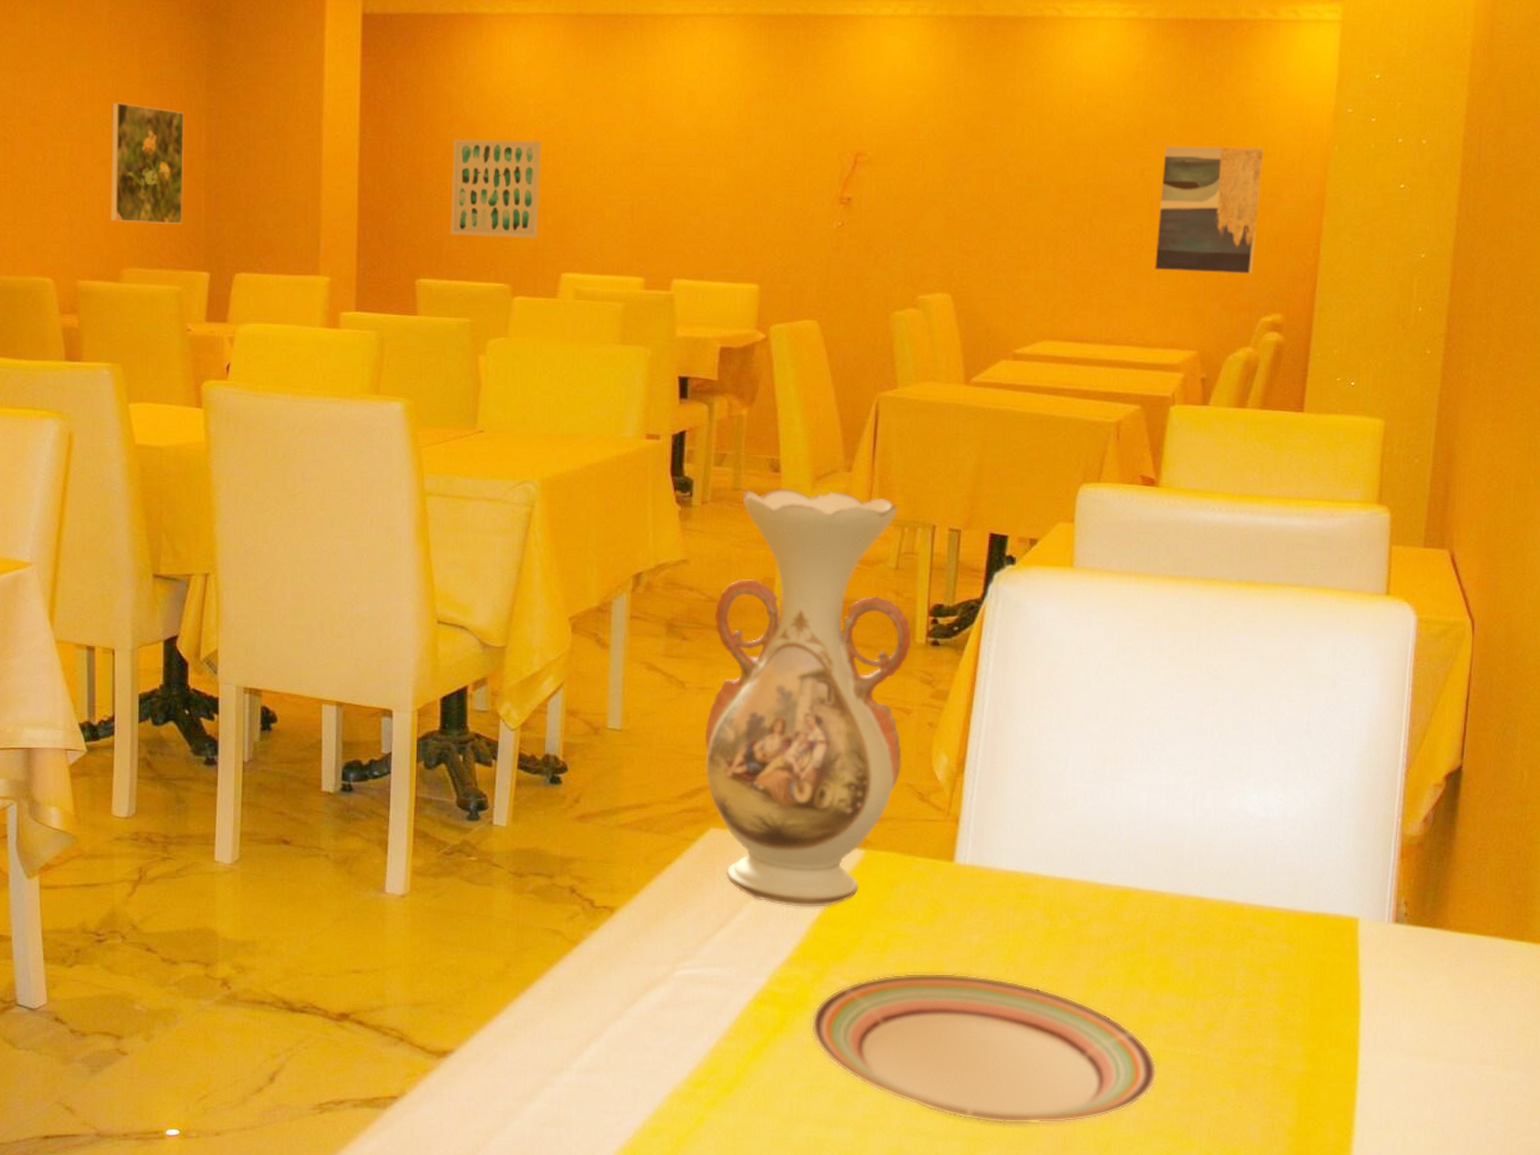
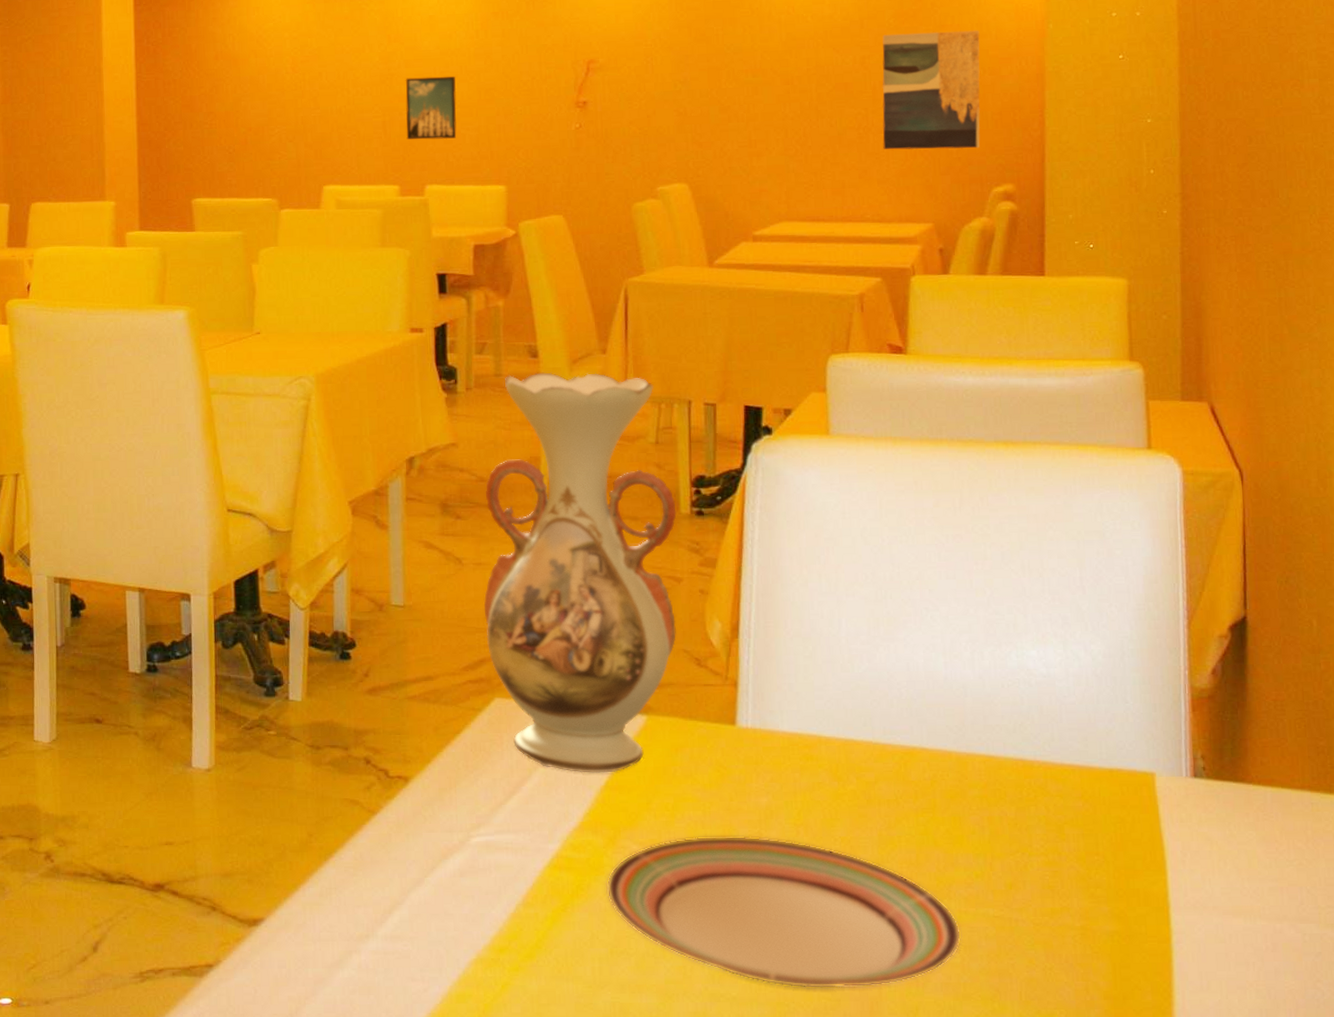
wall art: present [450,139,542,238] -> none [219,69,300,158]
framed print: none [655,159,713,230] -> present [405,76,457,140]

